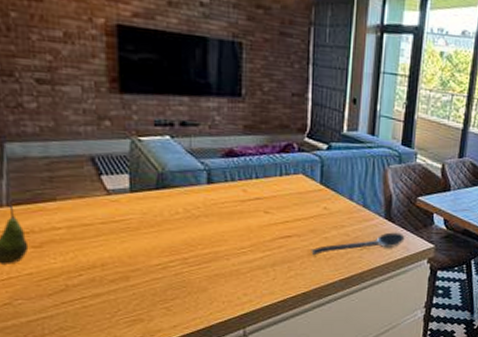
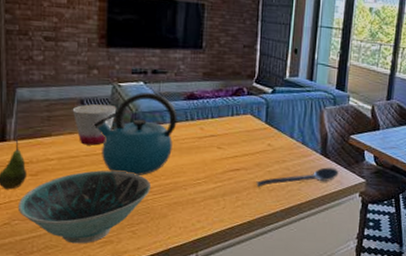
bowl: none [19,239,185,324] -> present [17,170,150,244]
cup: none [80,161,138,211] -> present [72,103,117,146]
kettle: none [108,147,214,245] -> present [93,92,178,175]

